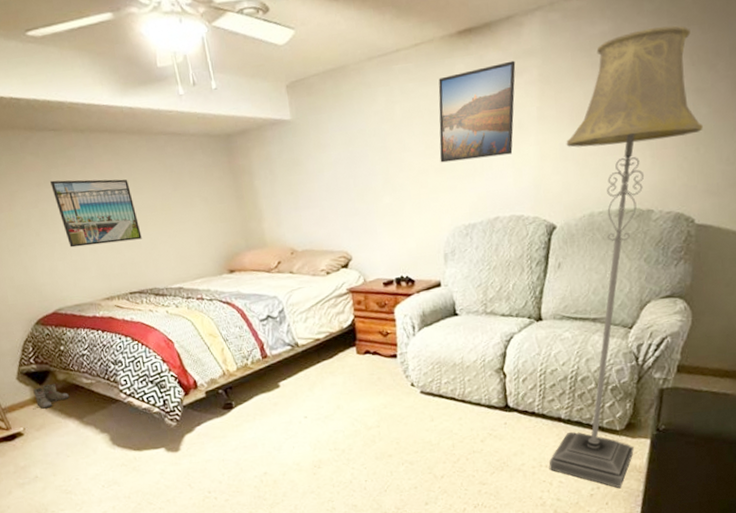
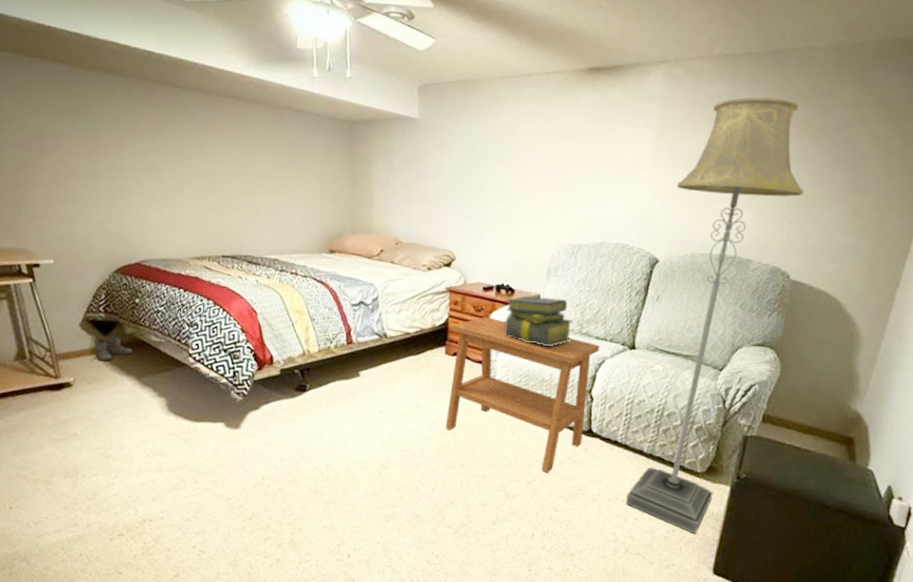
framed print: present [50,179,142,248] -> none [164,134,247,205]
side table: none [359,311,507,451] -> present [445,317,600,473]
stack of books: none [408,281,478,332] -> present [504,295,574,347]
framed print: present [438,60,516,163] -> none [555,102,638,186]

